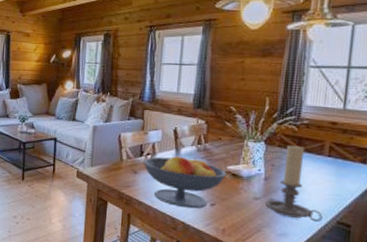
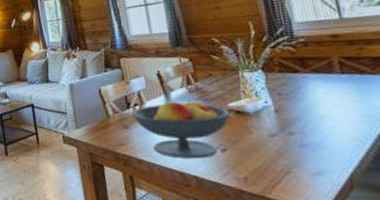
candle holder: present [264,145,323,222] -> none [283,67,361,152]

